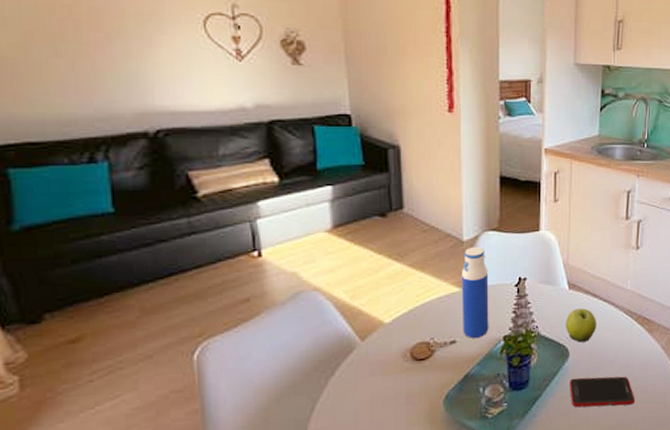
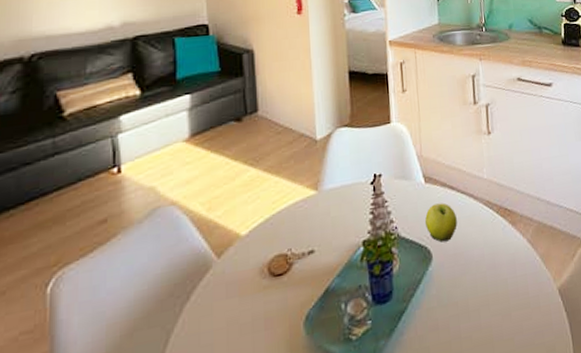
water bottle: present [462,246,489,338] -> none [317,144,347,246]
cell phone: present [570,376,635,408] -> none [435,278,508,321]

